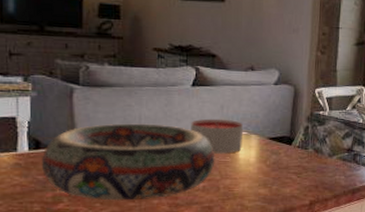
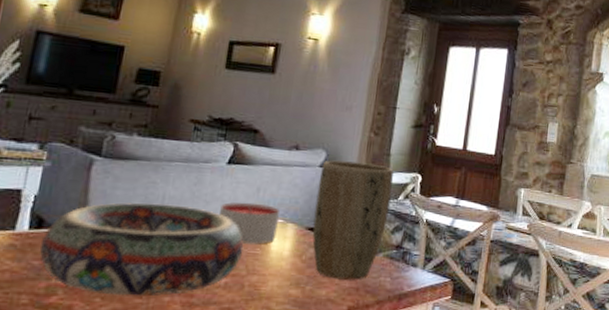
plant pot: none [273,78,342,179] -> present [312,160,394,280]

